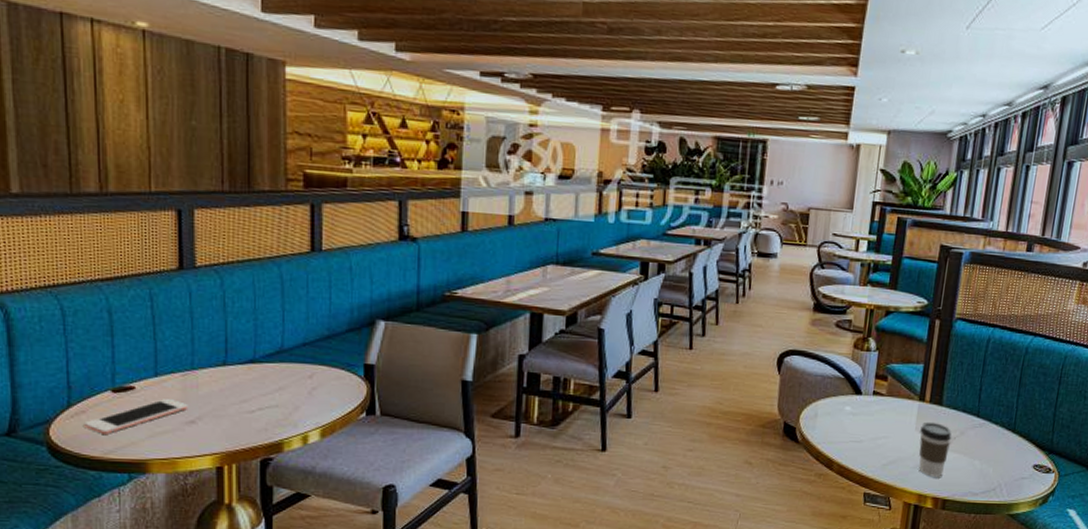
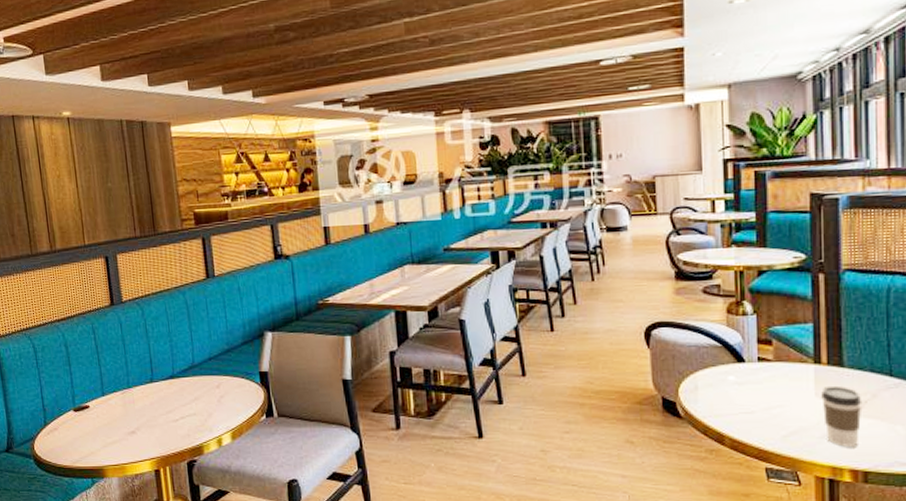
cell phone: present [84,399,188,434] -> none [57,414,129,447]

